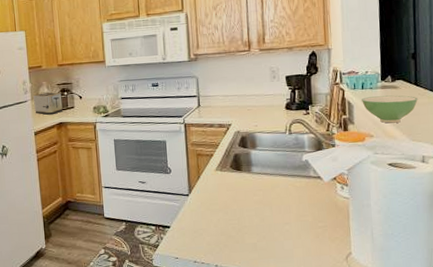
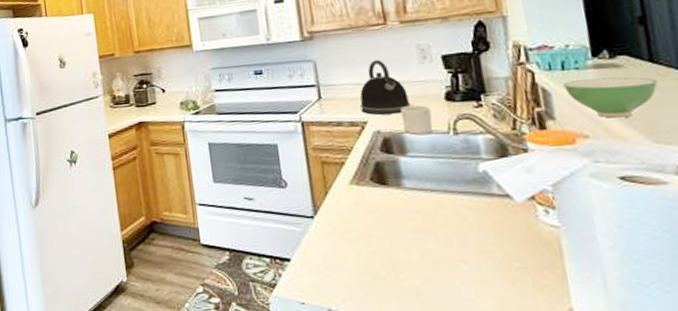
toaster: present [33,91,63,116] -> none [106,84,143,114]
kettle: none [227,77,262,120] -> present [360,59,411,115]
mug: none [254,112,276,134] -> present [400,105,433,135]

